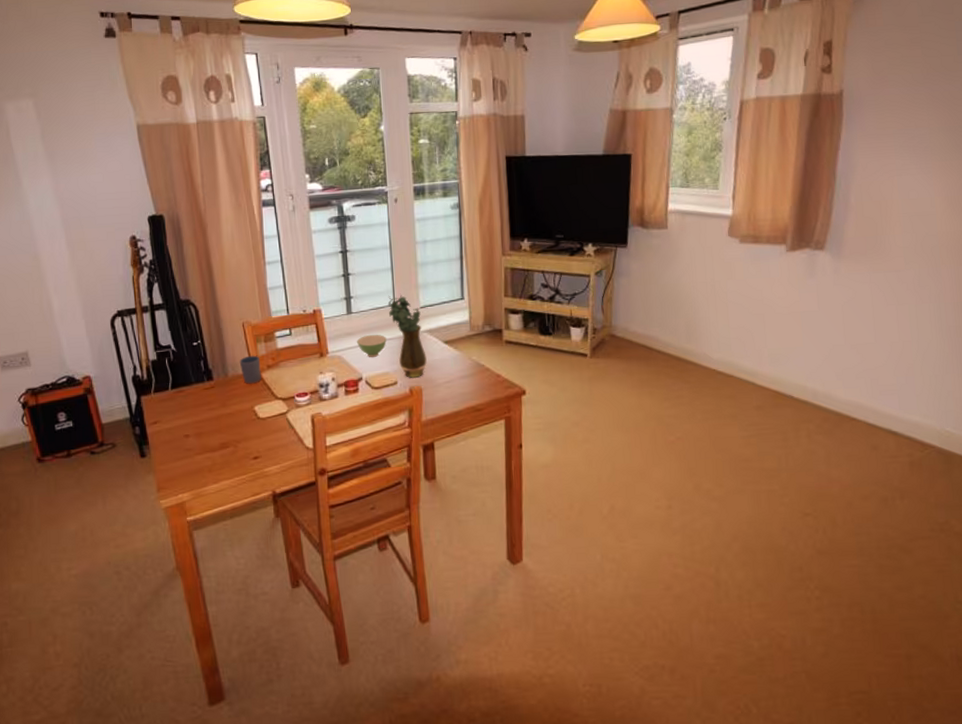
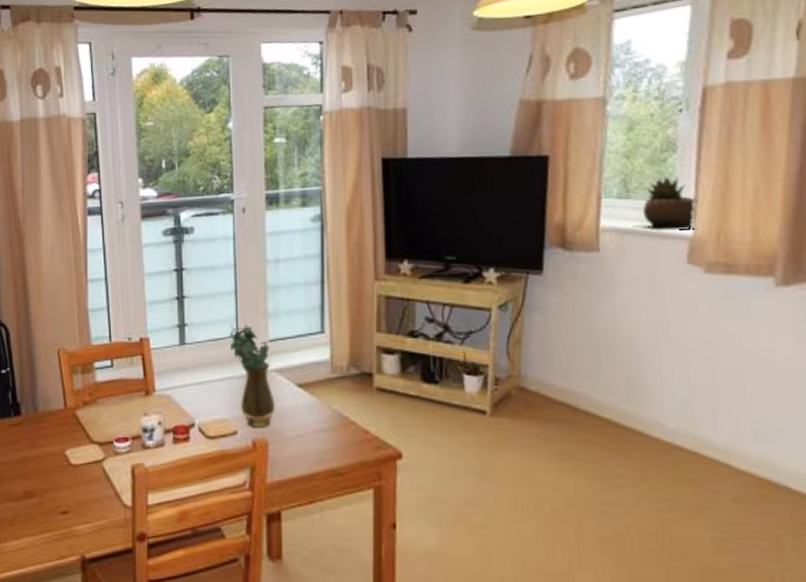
mug: present [239,355,262,384] -> none [51,389,77,423]
bowl: present [356,334,387,357] -> none [189,371,227,399]
succulent plant: none [691,169,736,212] -> present [632,176,698,231]

